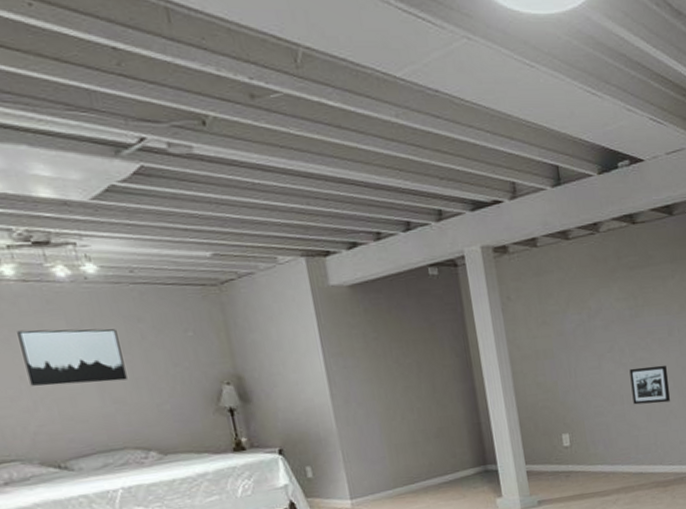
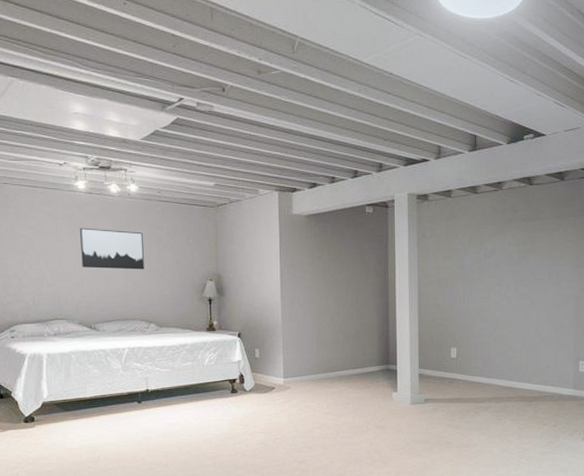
picture frame: present [629,365,670,405] -> none [512,301,543,332]

